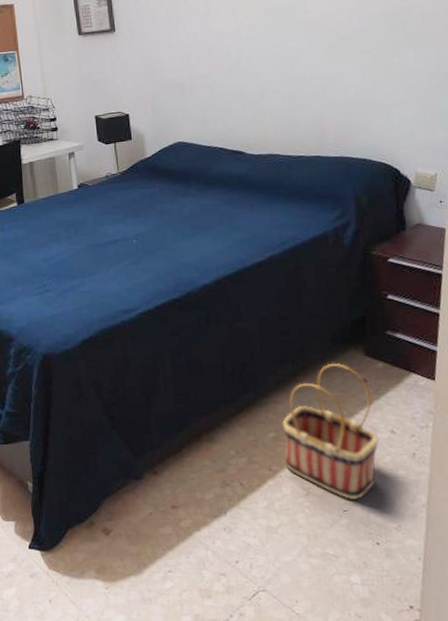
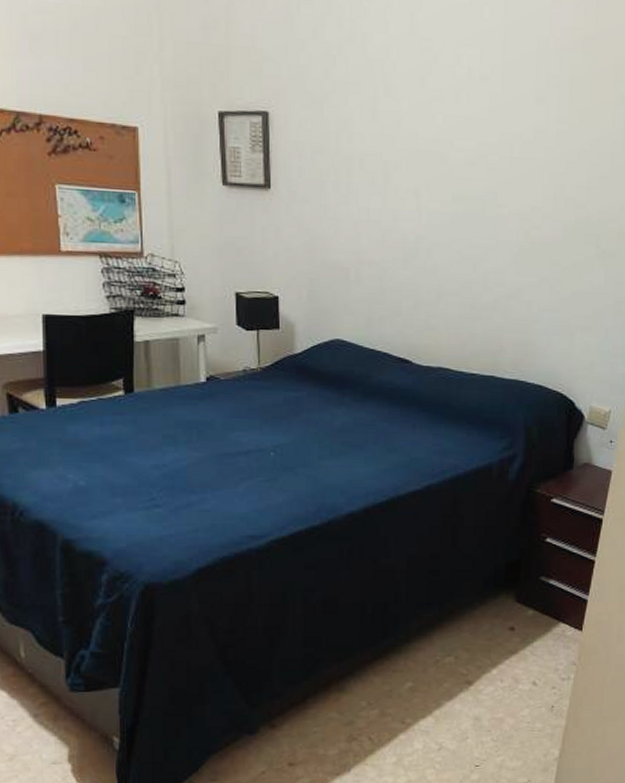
basket: present [282,363,379,500] -> none [420,609,520,755]

